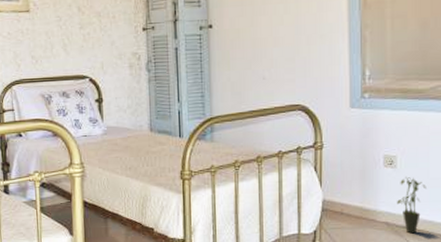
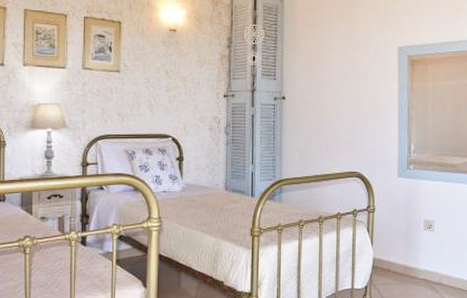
potted plant: present [397,176,426,234] -> none [434,239,458,290]

